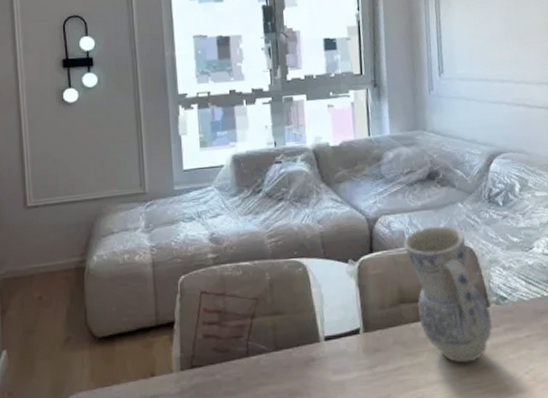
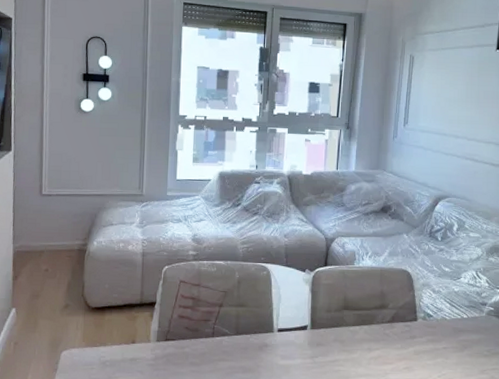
vase: present [403,226,493,363] -> none [353,250,417,363]

